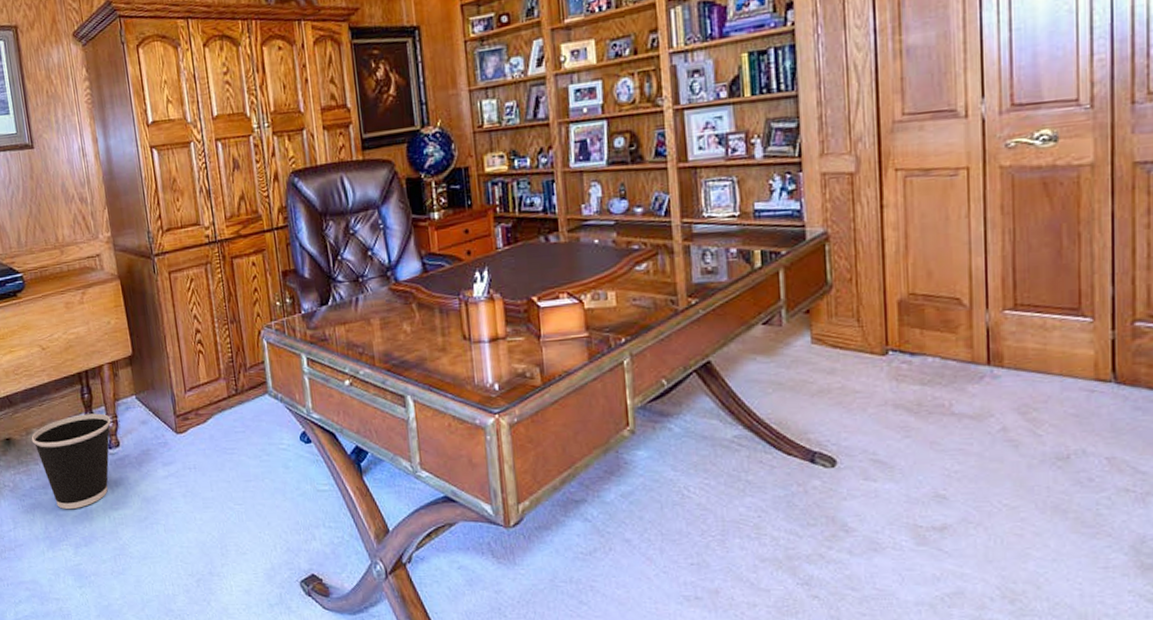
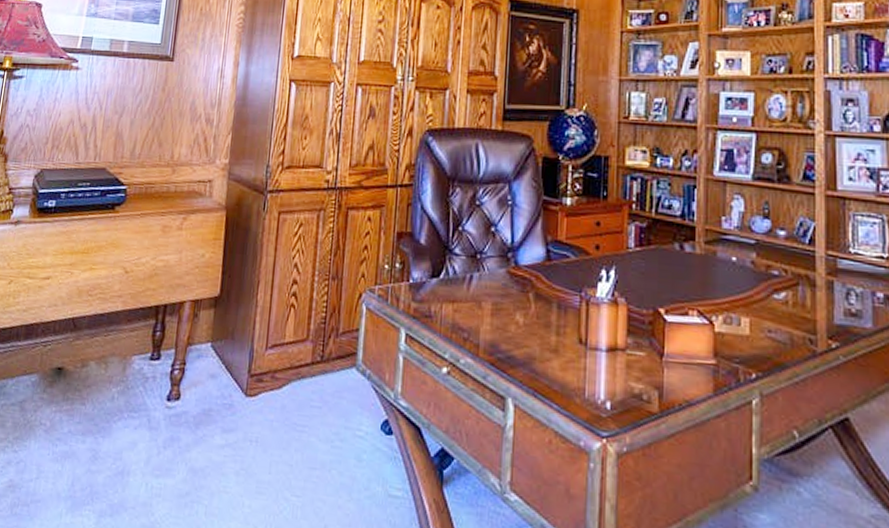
wastebasket: present [31,413,111,509] -> none [85,354,178,467]

